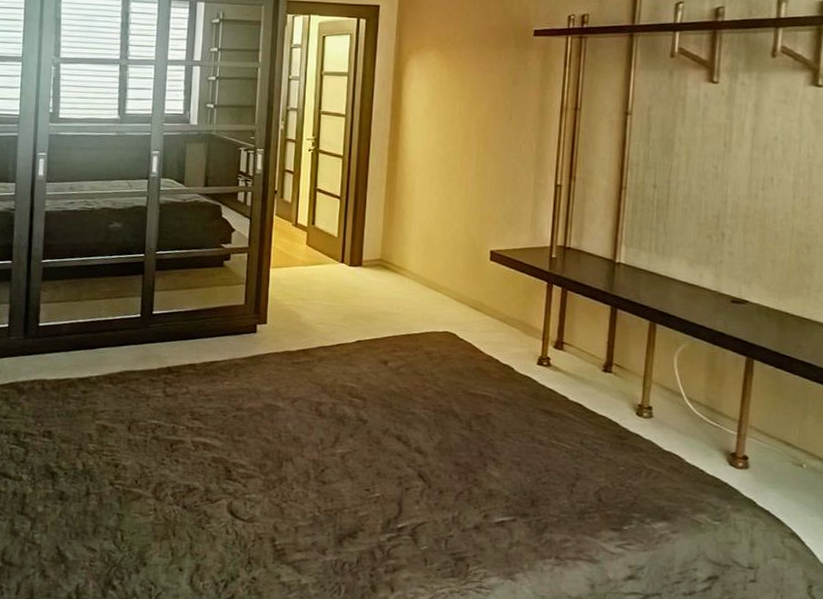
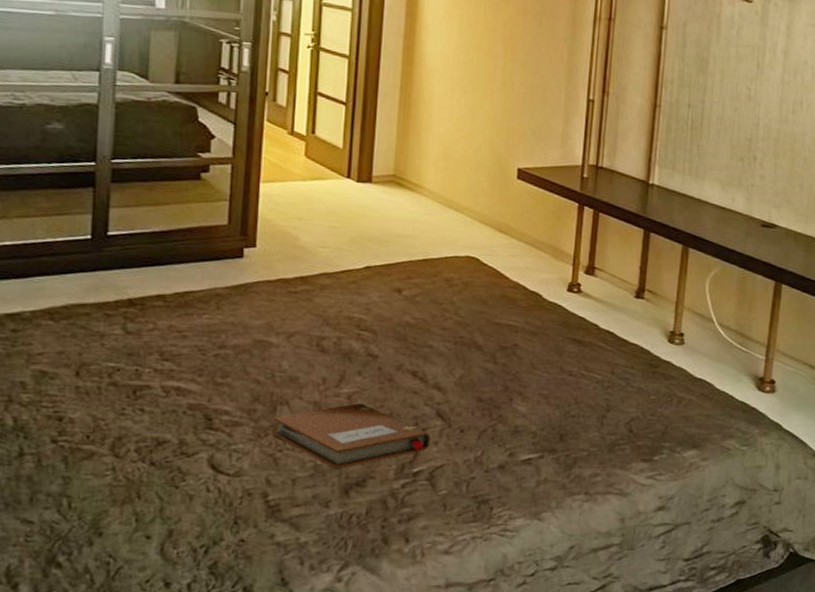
notebook: none [279,462,413,521] -> present [273,403,431,470]

